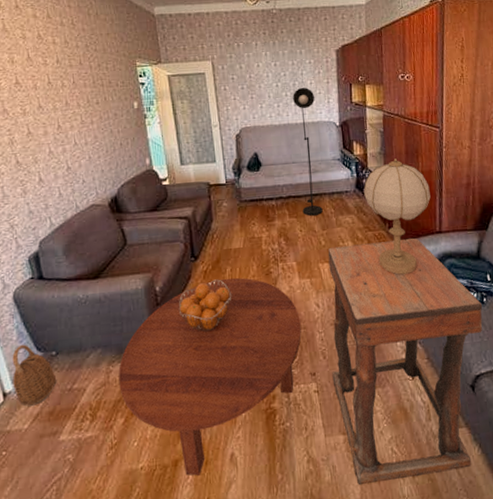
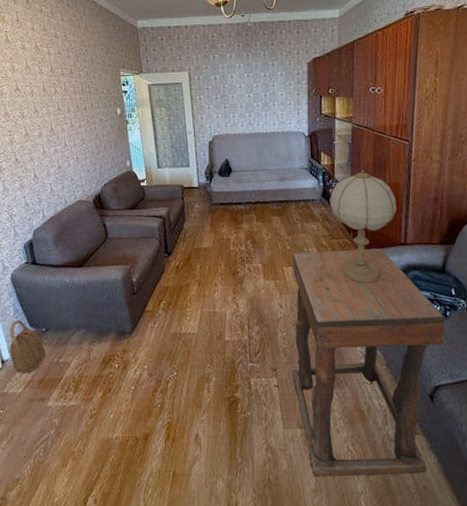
coffee table: present [118,277,302,476] -> none [98,274,264,450]
fruit basket: present [178,279,232,333] -> none [152,275,201,322]
floor lamp: present [293,87,323,216] -> none [264,98,289,221]

